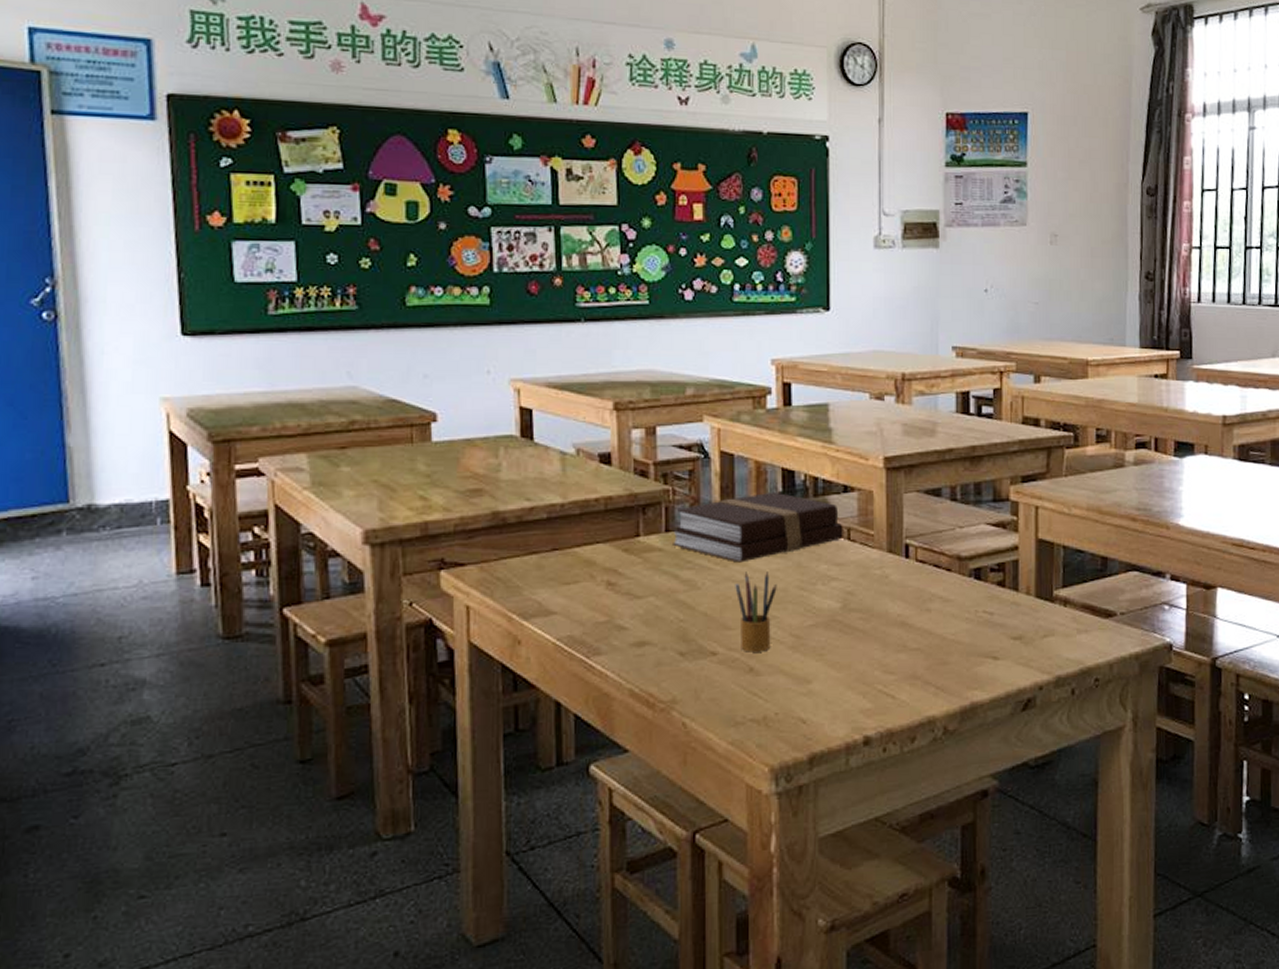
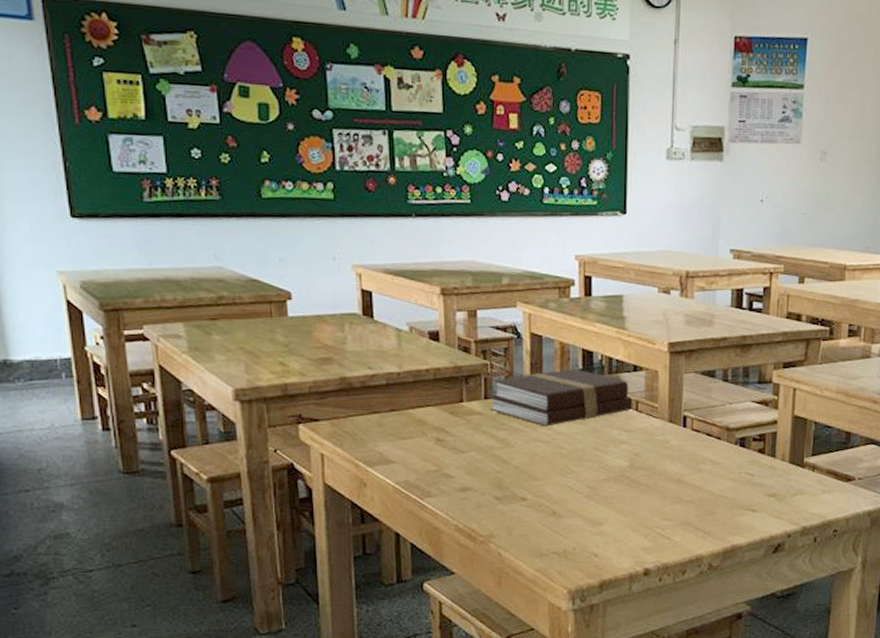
pencil box: present [735,571,777,652] -> none [542,434,576,499]

